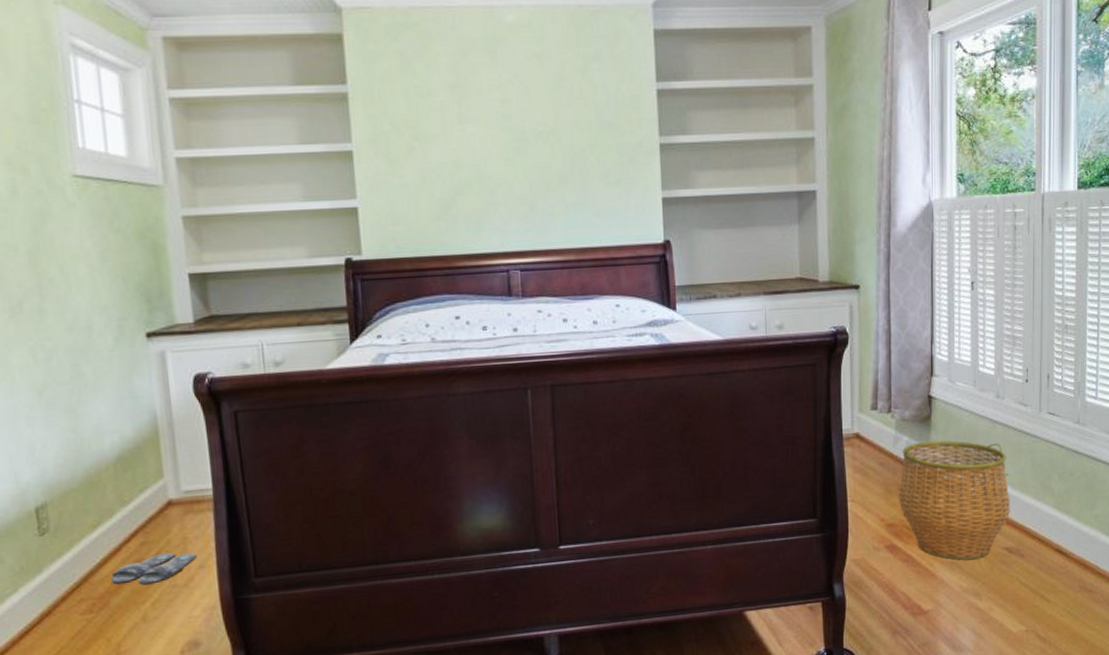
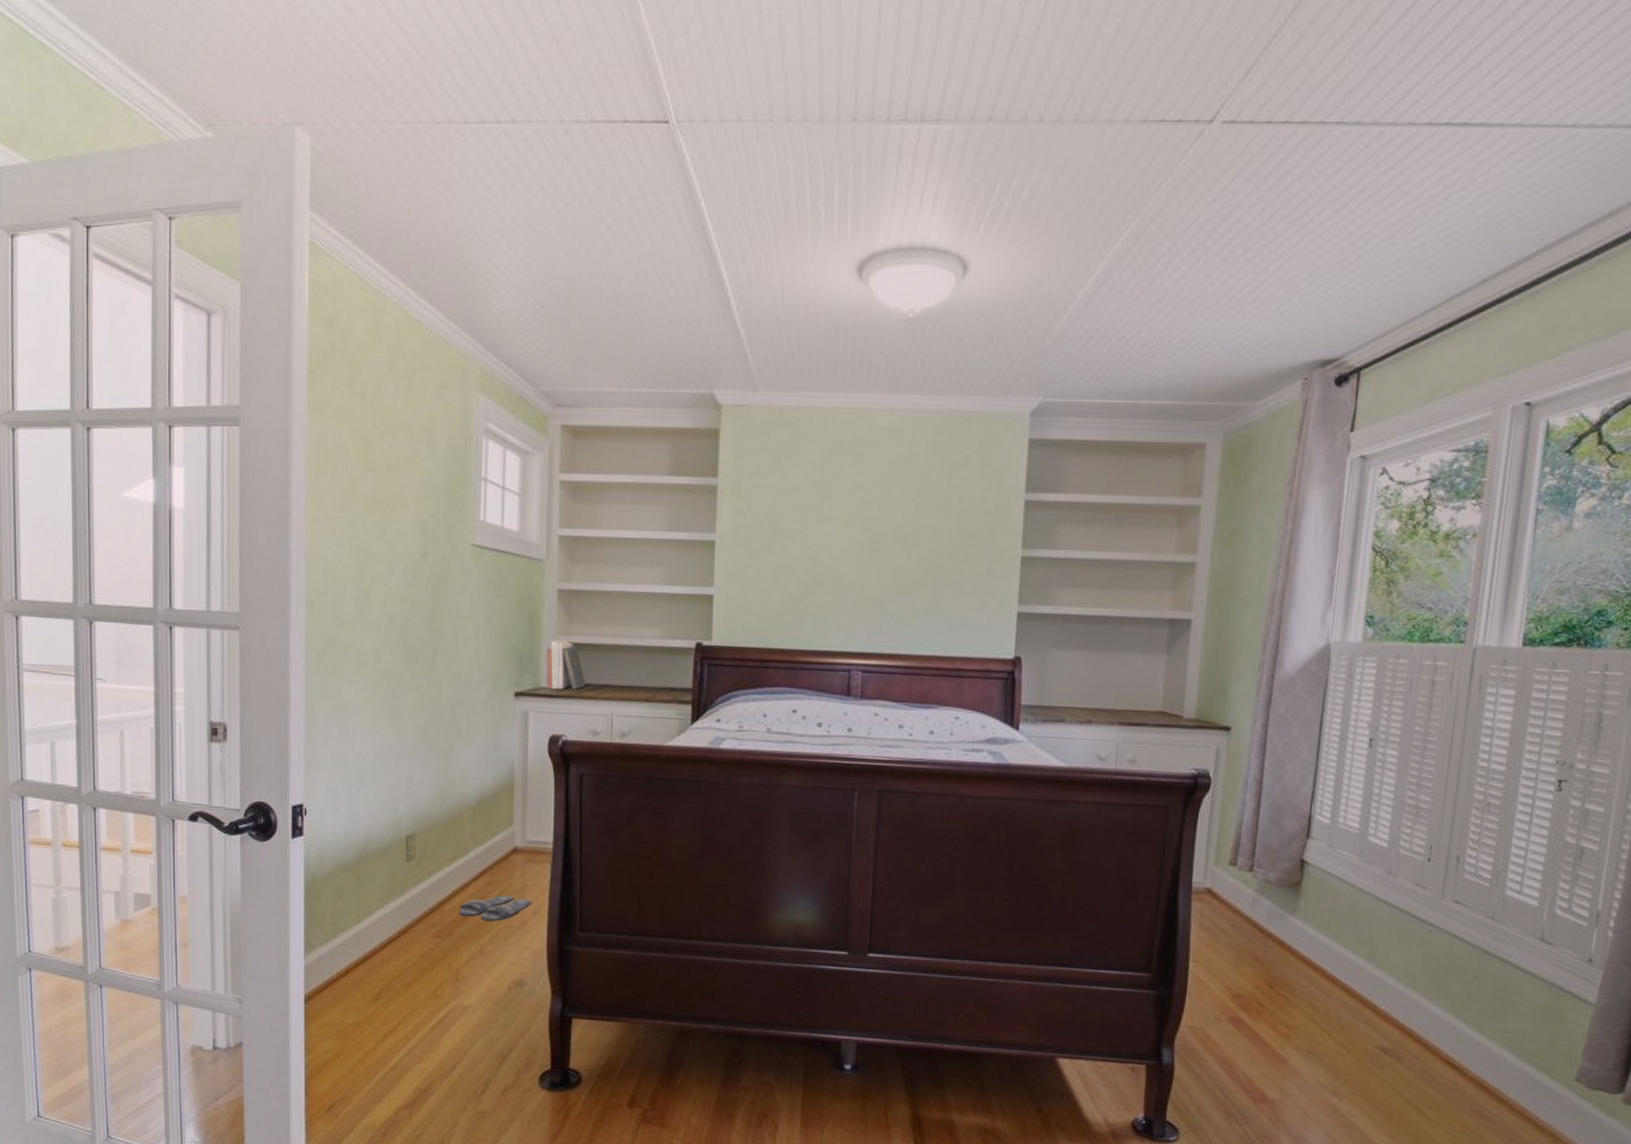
books: none [178,270,228,325] -> present [546,640,586,690]
basket: present [898,440,1011,560] -> none [1250,909,1392,1053]

